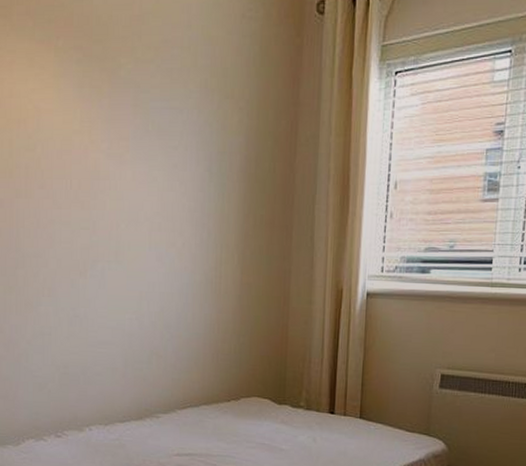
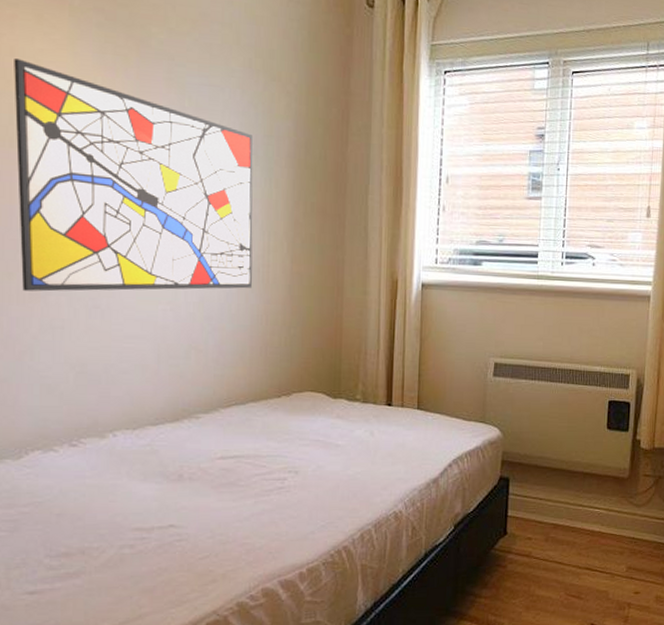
wall art: none [12,100,208,303] -> present [14,59,253,292]

